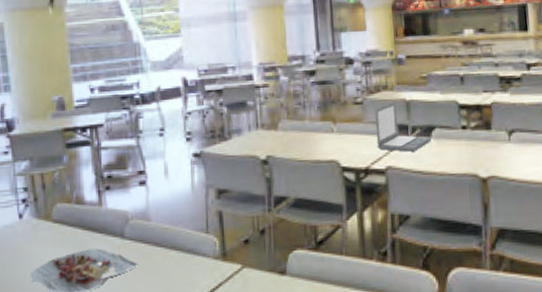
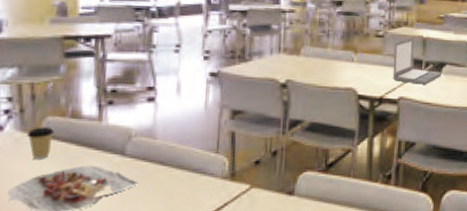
coffee cup: none [41,213,64,244] -> present [26,127,55,159]

